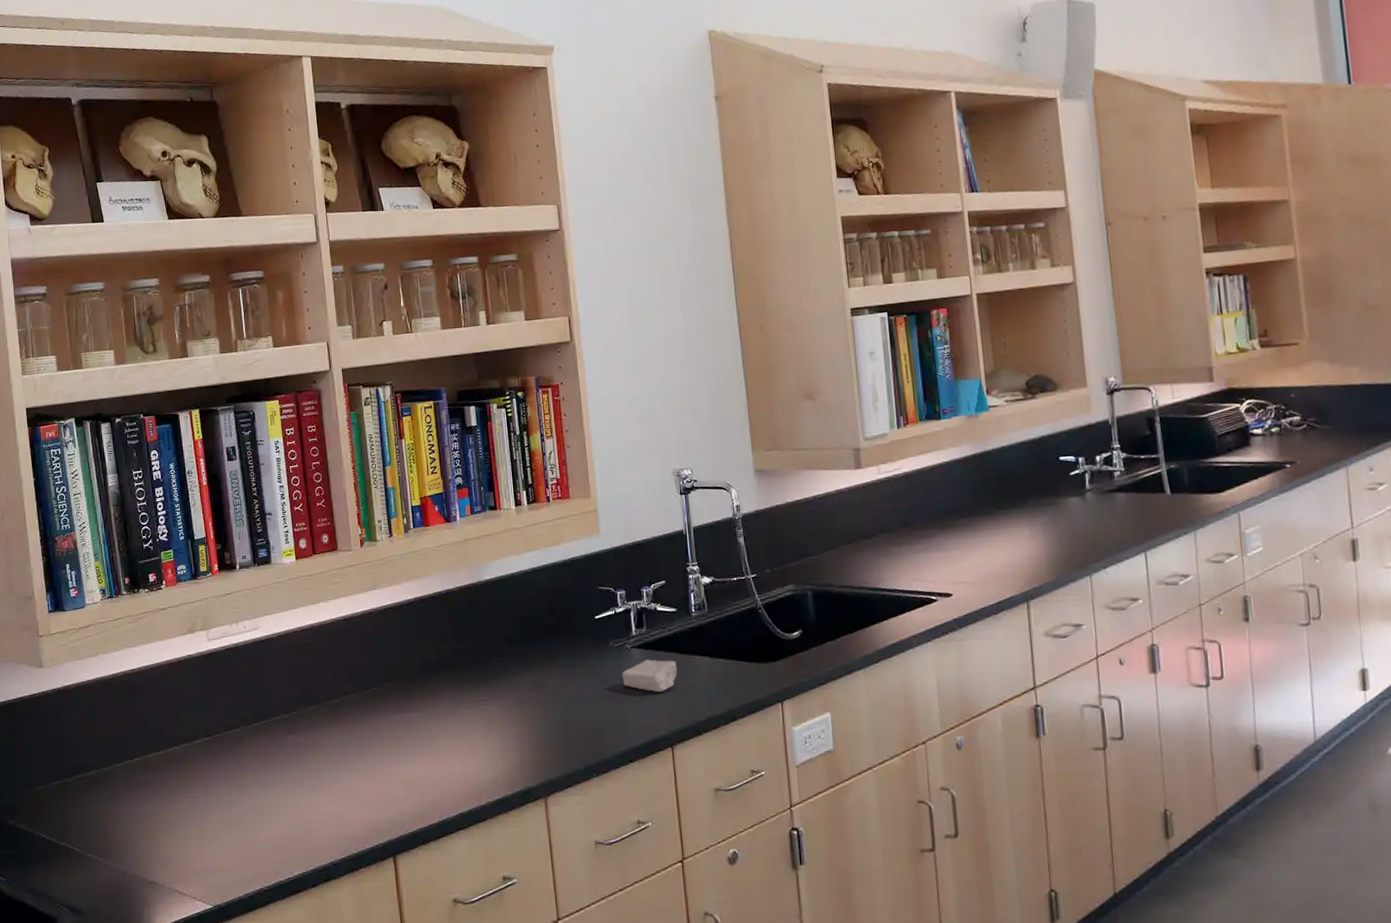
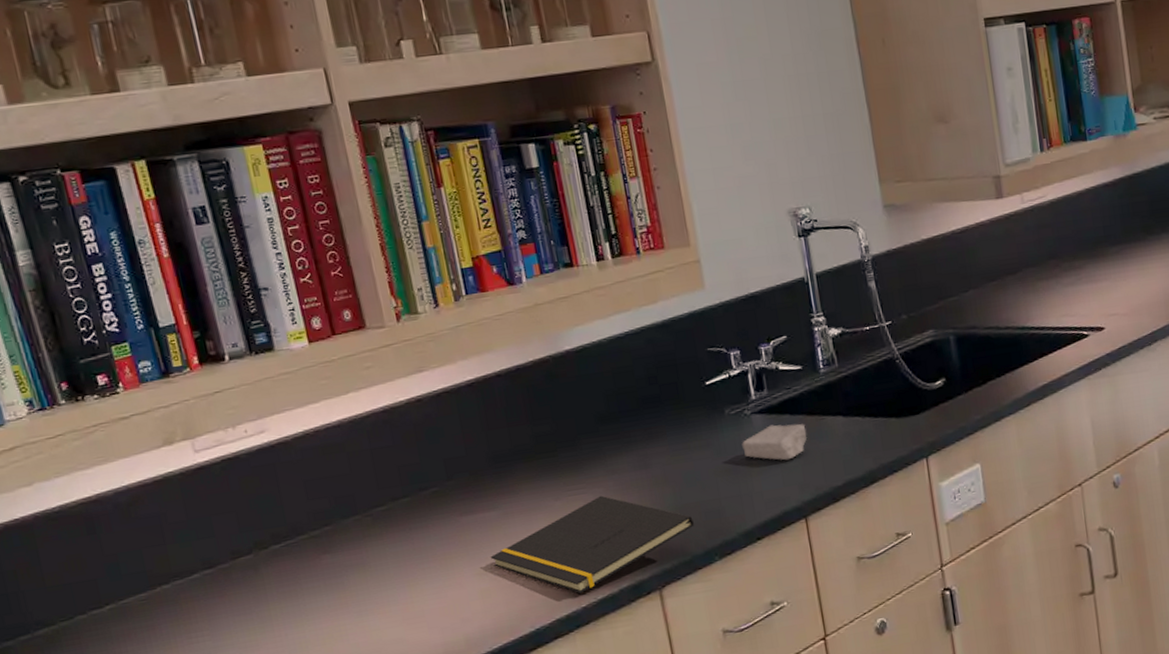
notepad: none [413,708,578,792] -> present [490,495,695,593]

